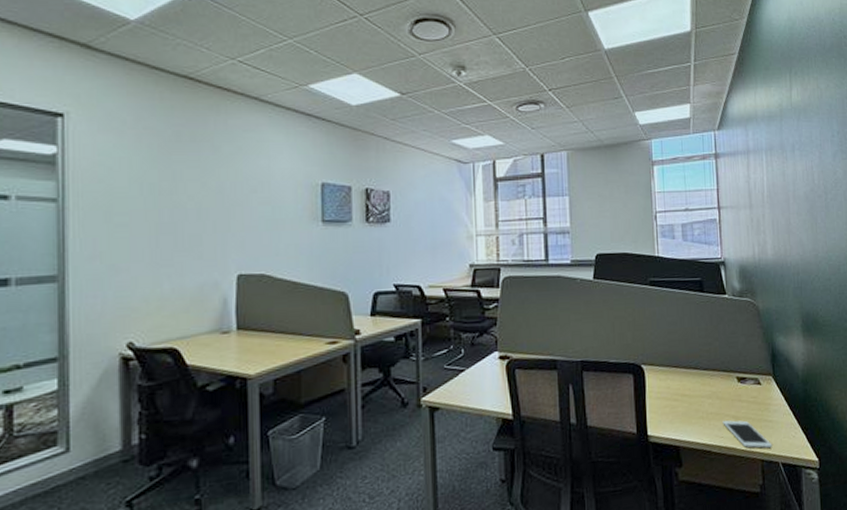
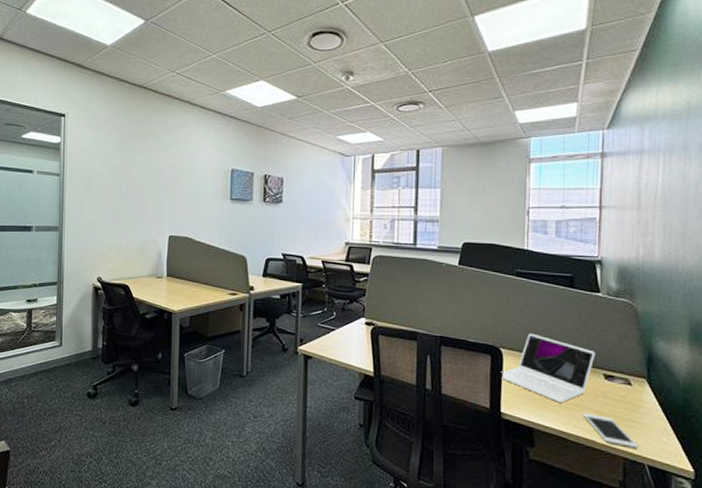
laptop: none [644,344,728,414] -> present [501,333,596,403]

